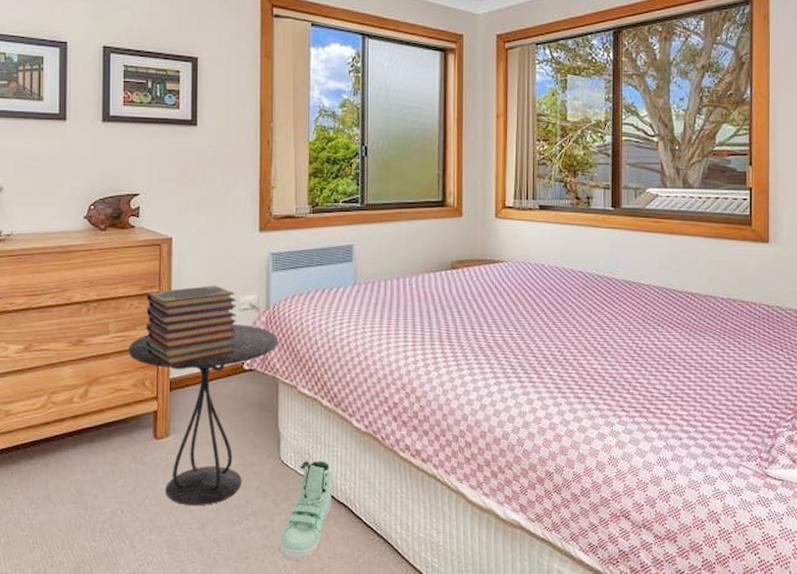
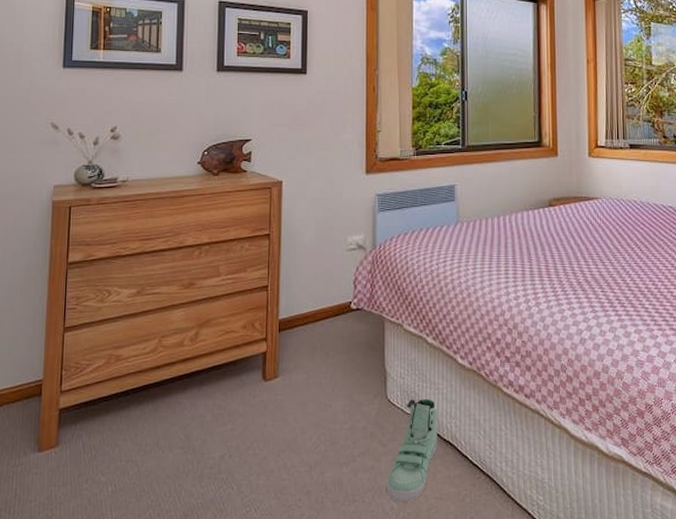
side table: present [128,324,279,506] -> none [238,264,385,448]
book stack: present [145,285,236,366] -> none [255,226,344,307]

